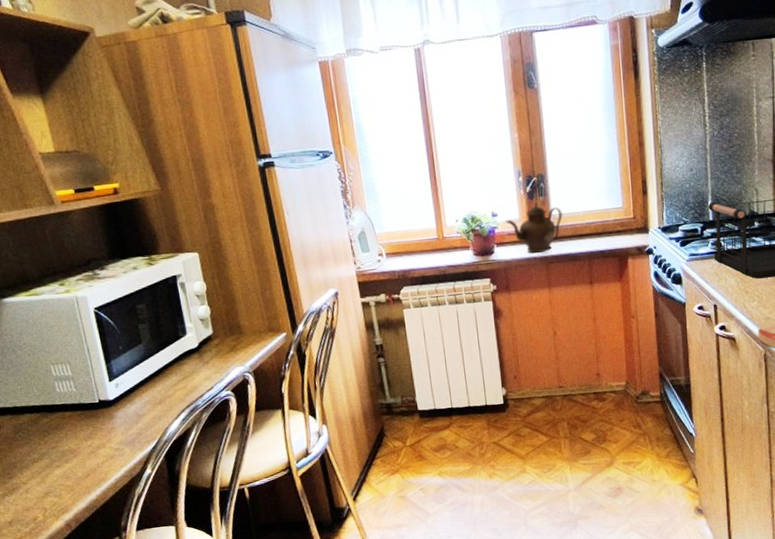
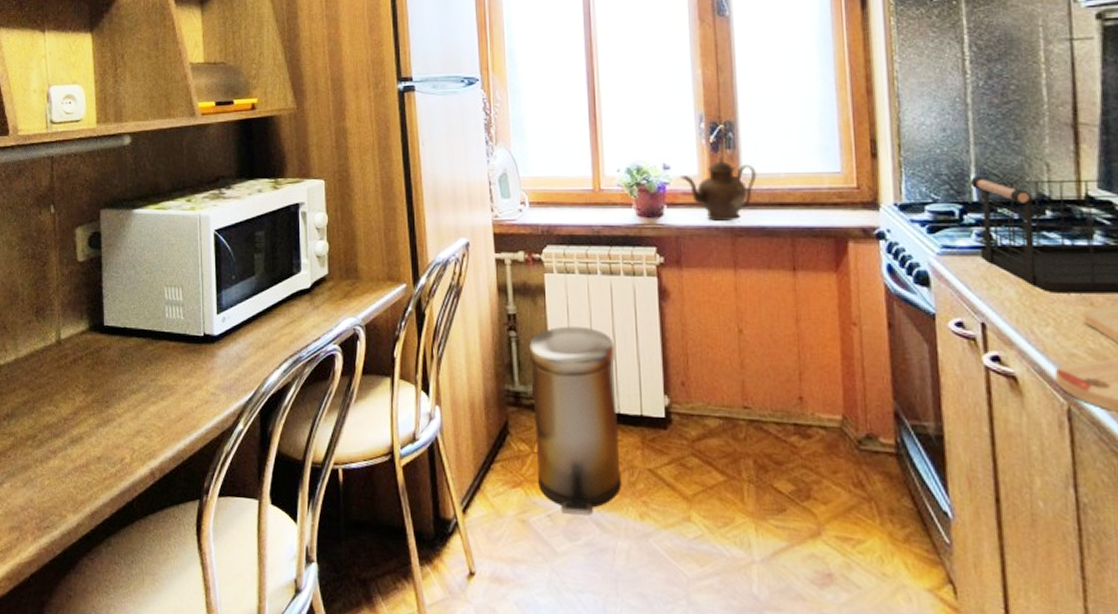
pedal bin: none [395,346,475,486] -> present [529,326,622,516]

